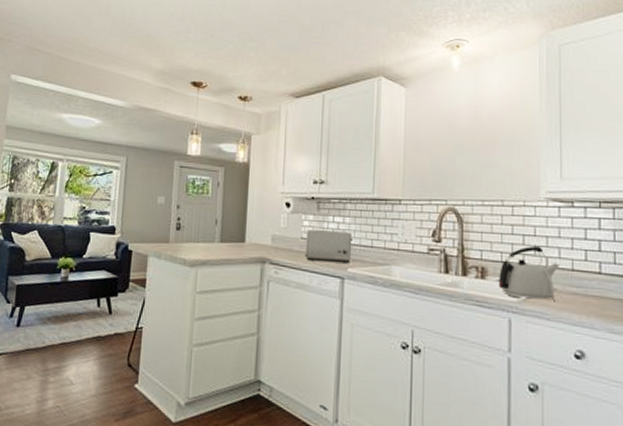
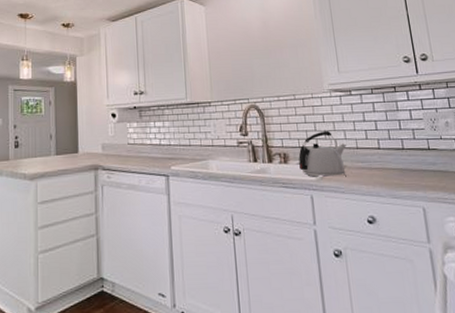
toaster: present [304,228,353,264] -> none [132,134,174,164]

